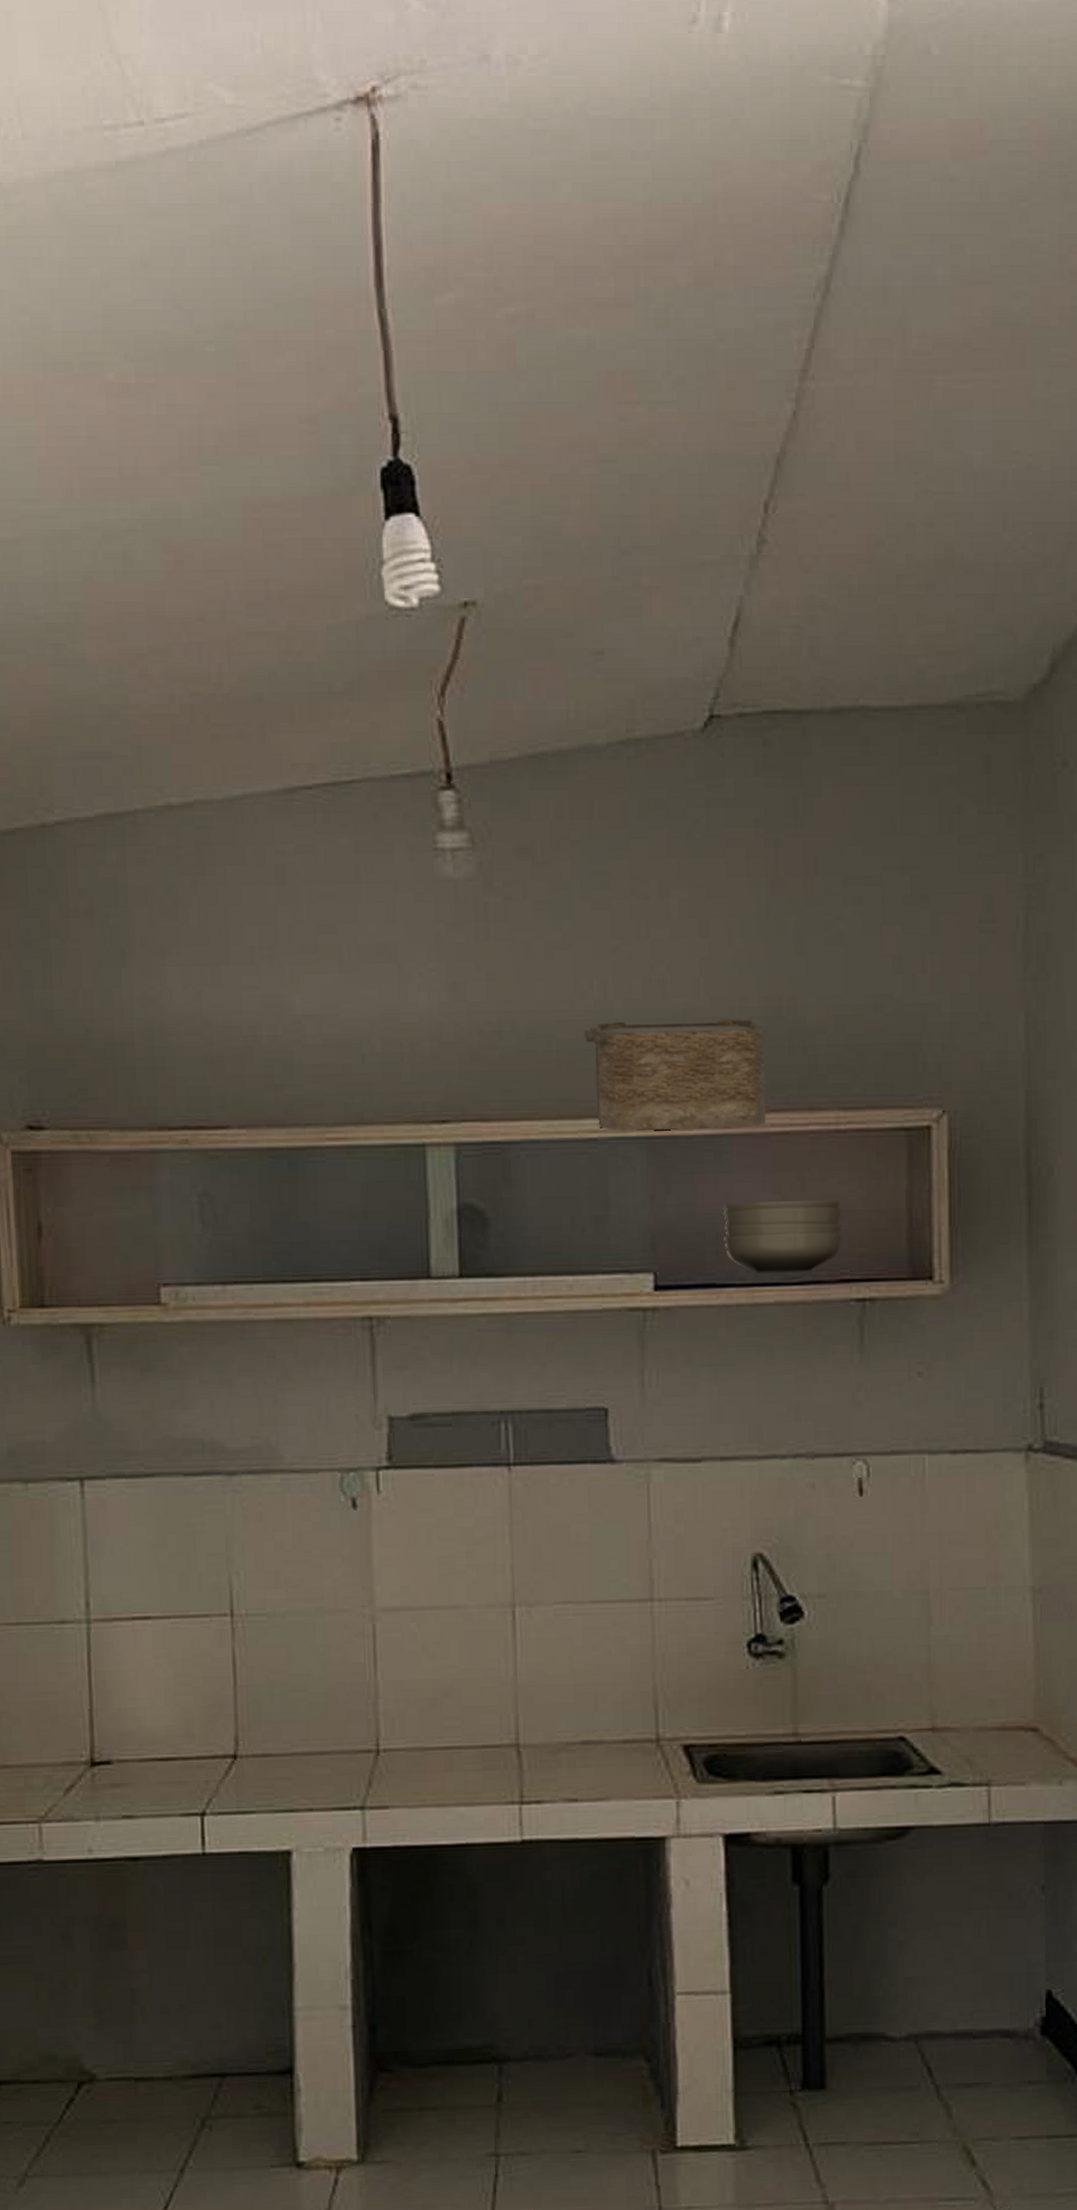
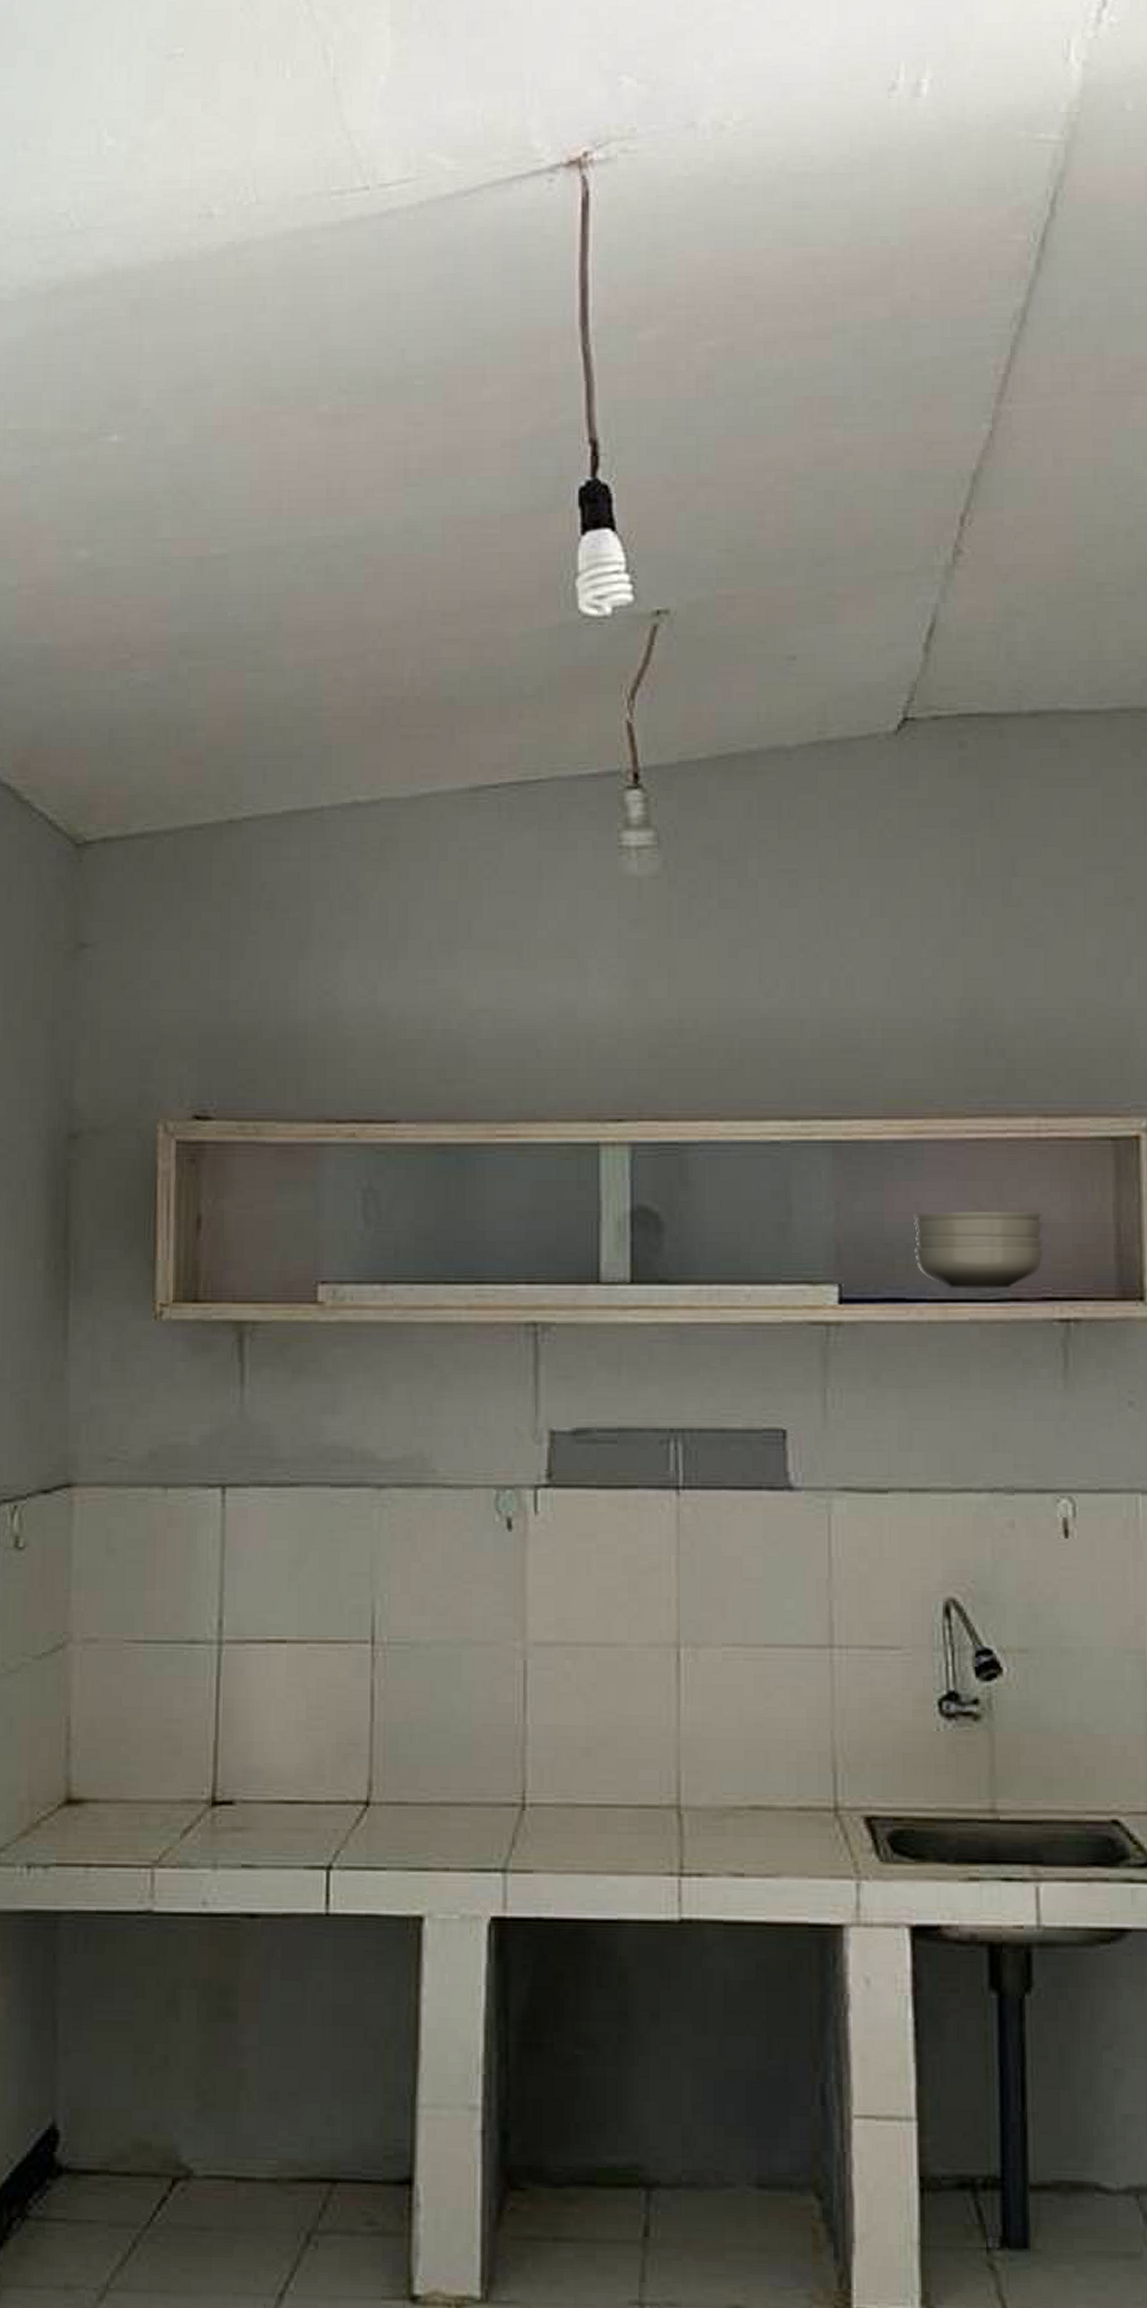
woven basket: present [584,1019,766,1131] -> none [768,1021,961,1135]

